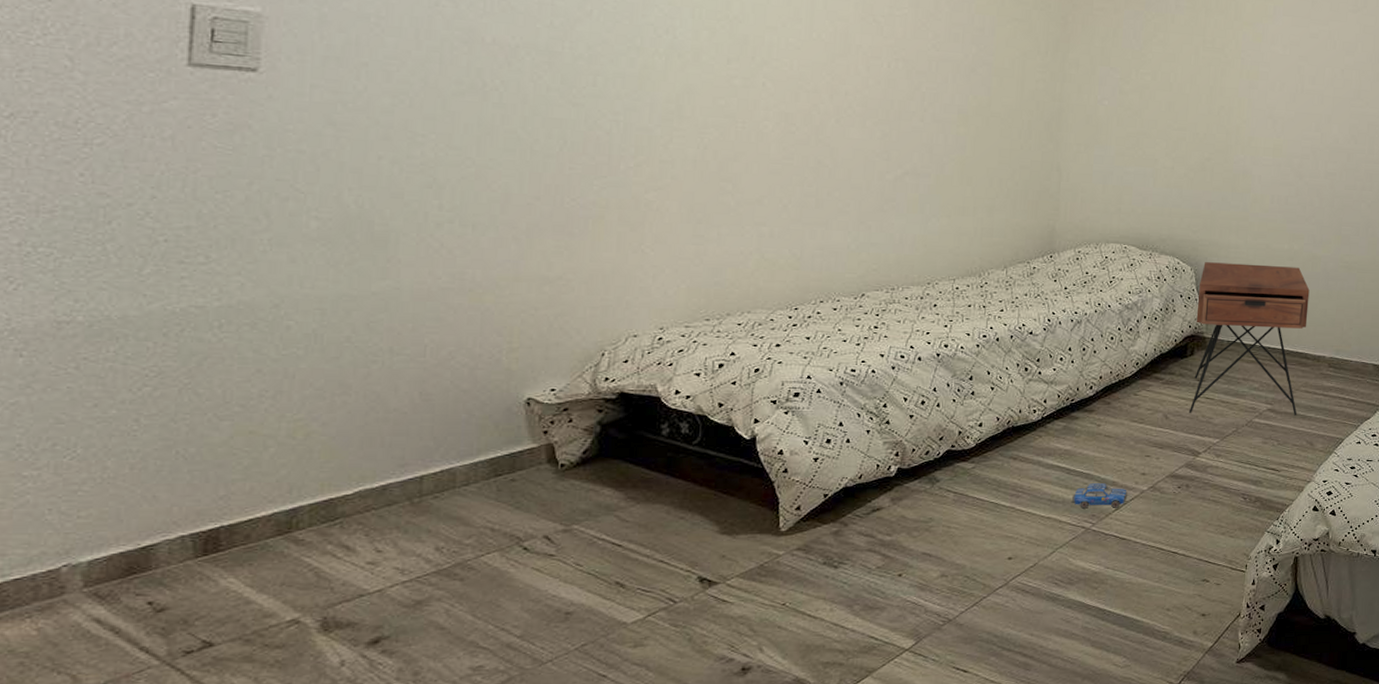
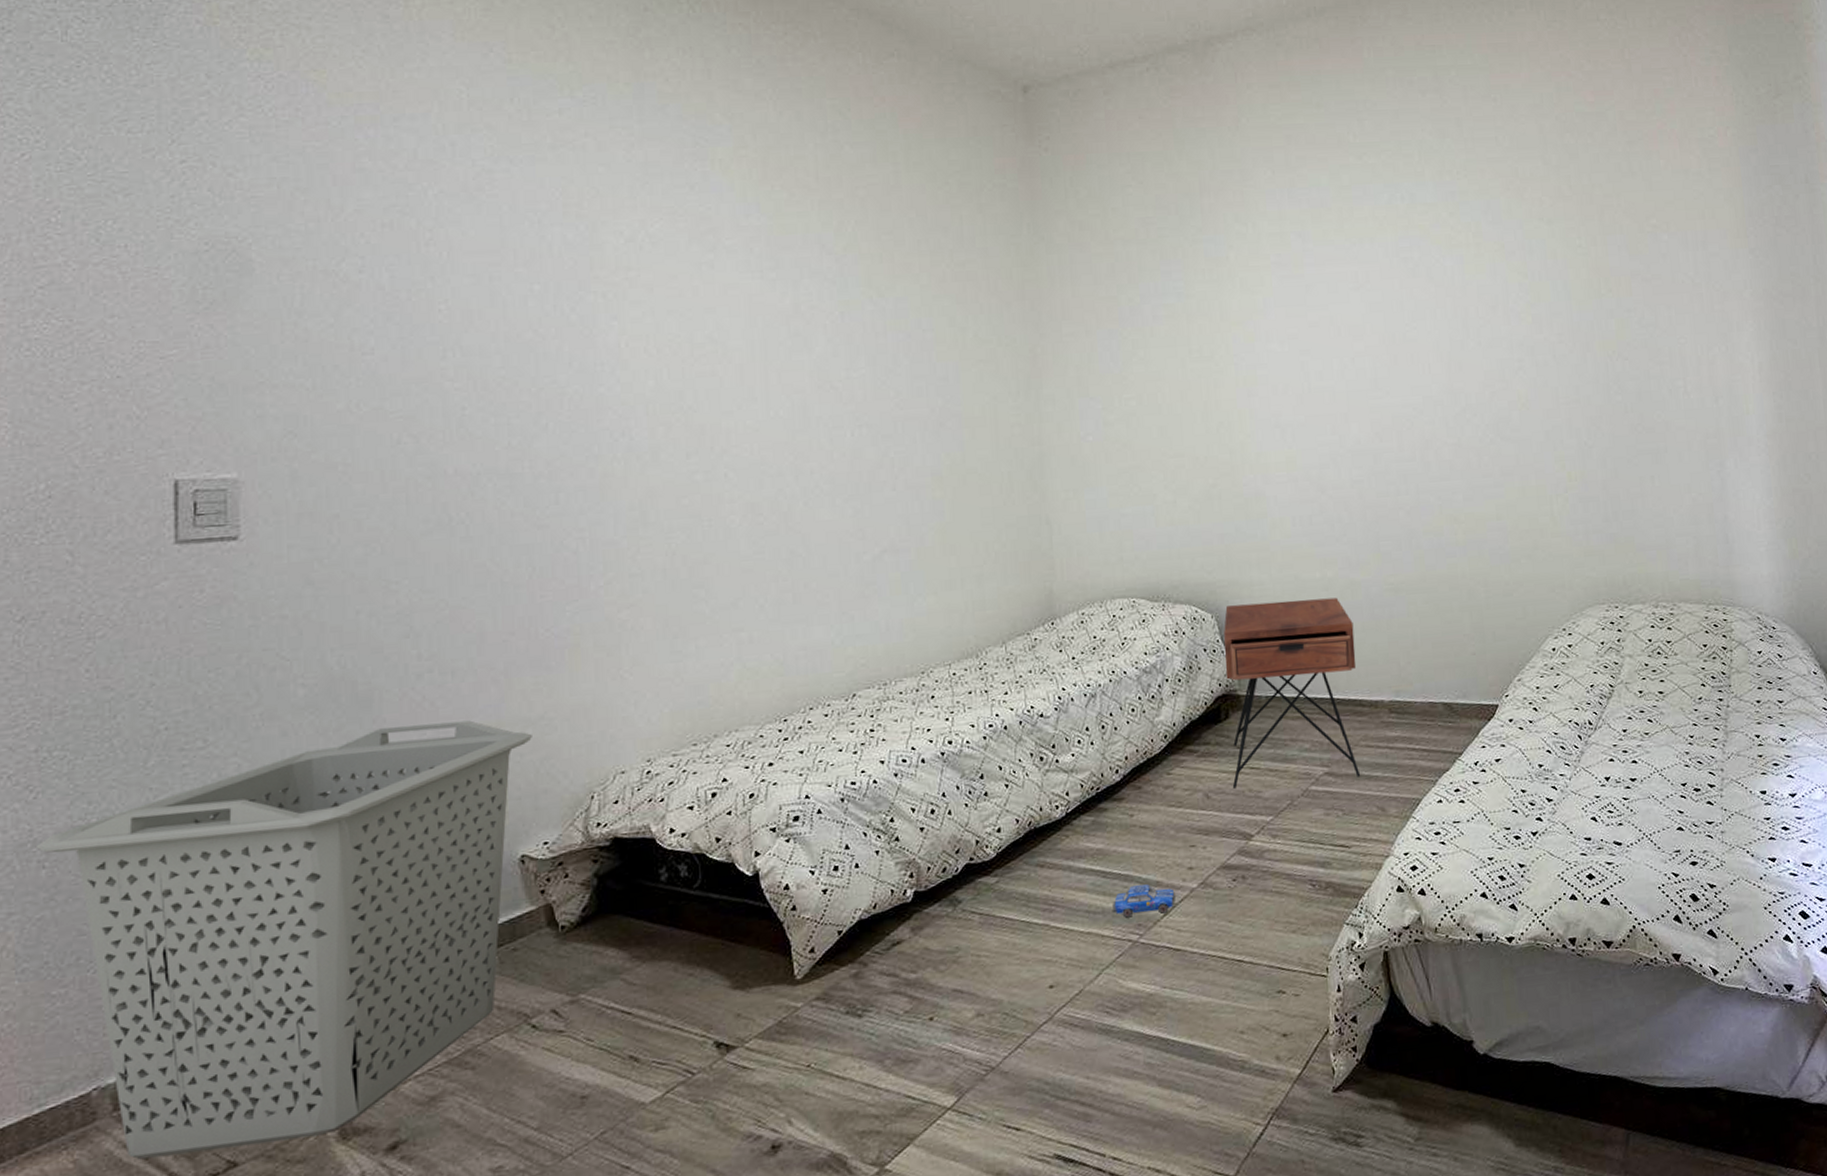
laundry basket: none [12,267,549,633] -> present [35,720,532,1160]

